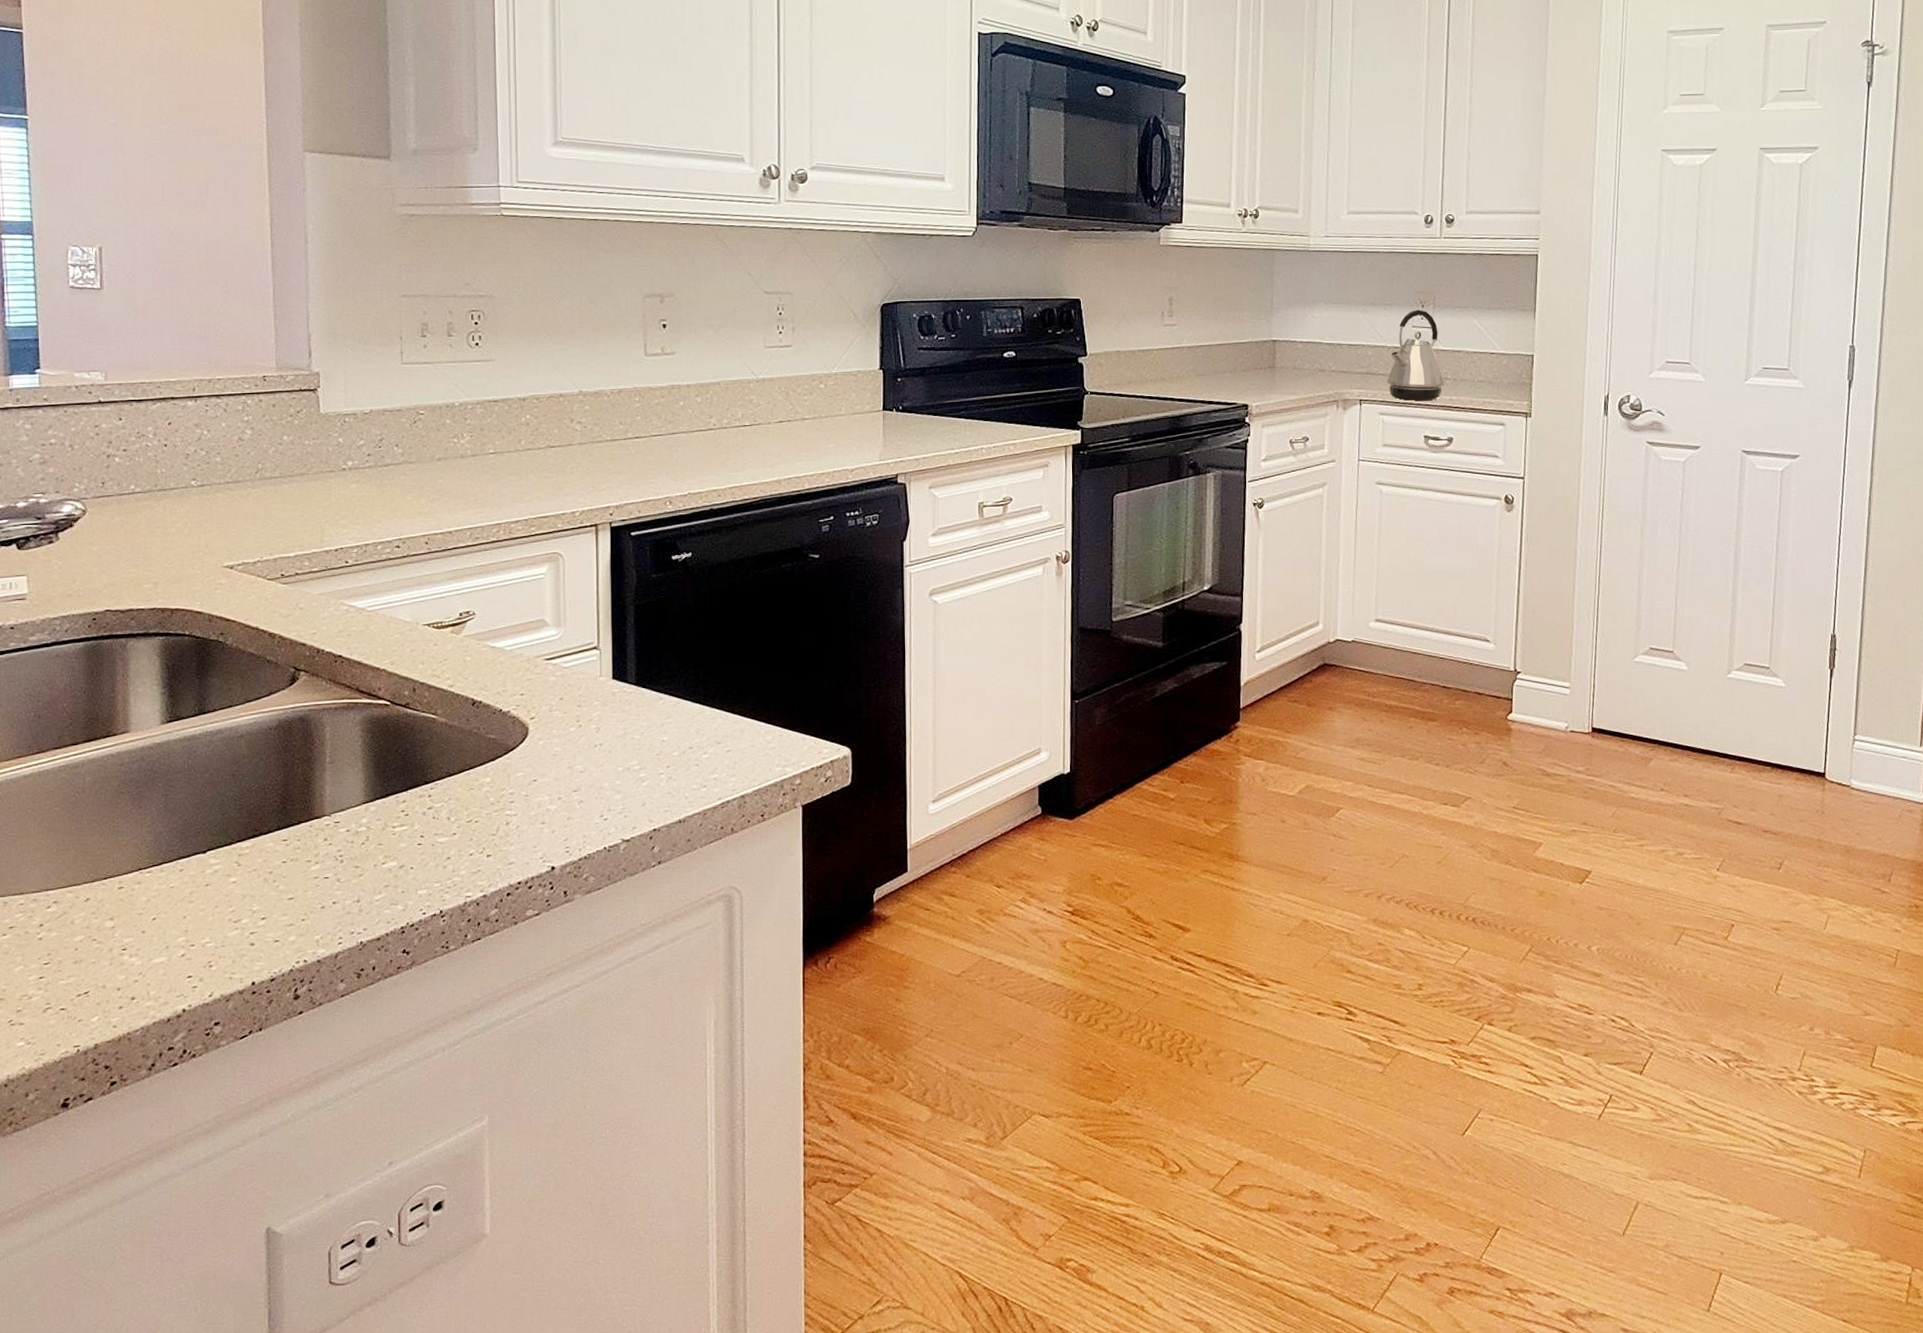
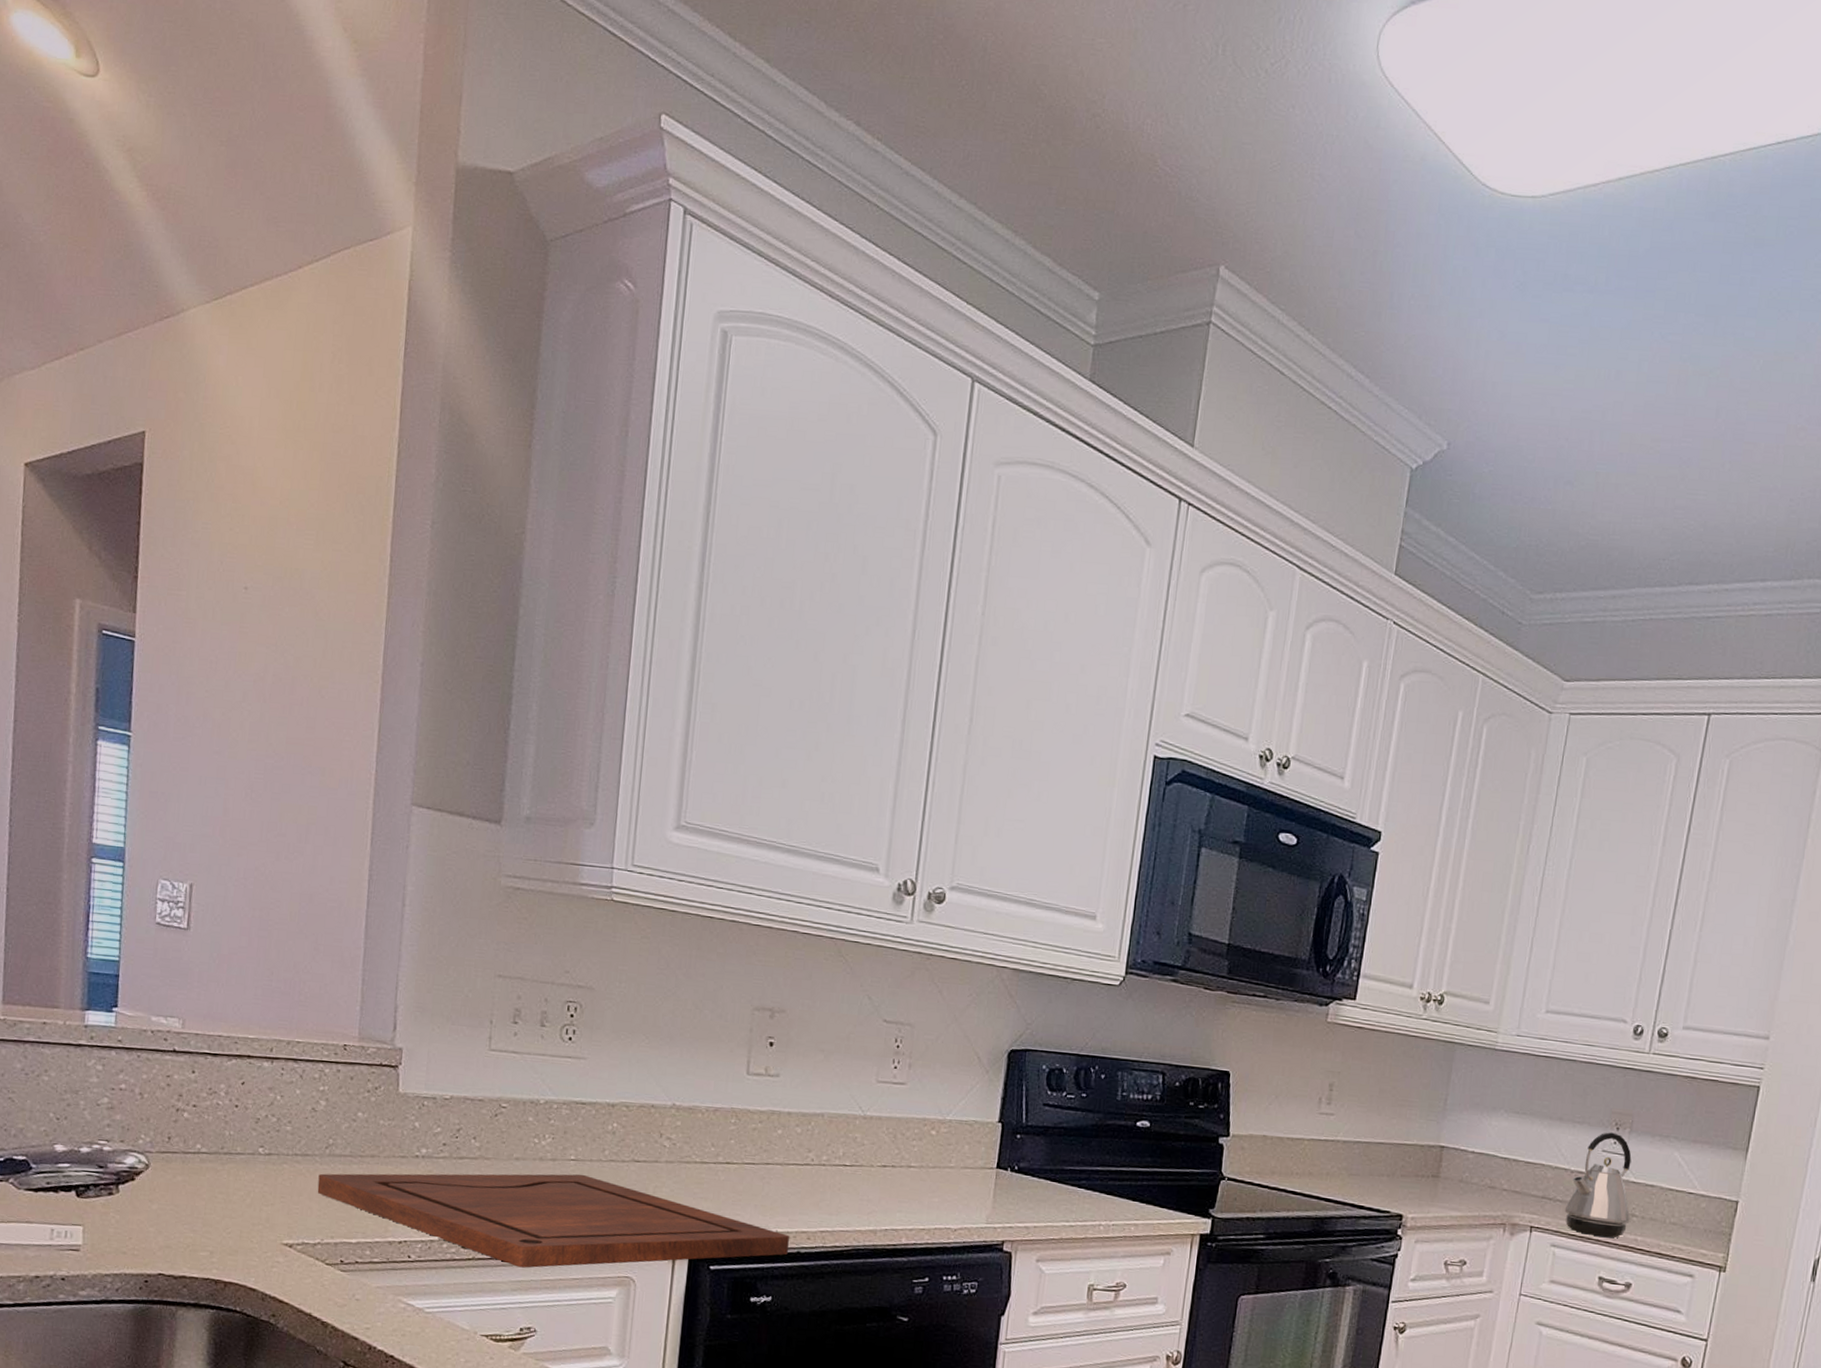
cutting board: none [252,465,702,558] -> present [317,1173,789,1268]

